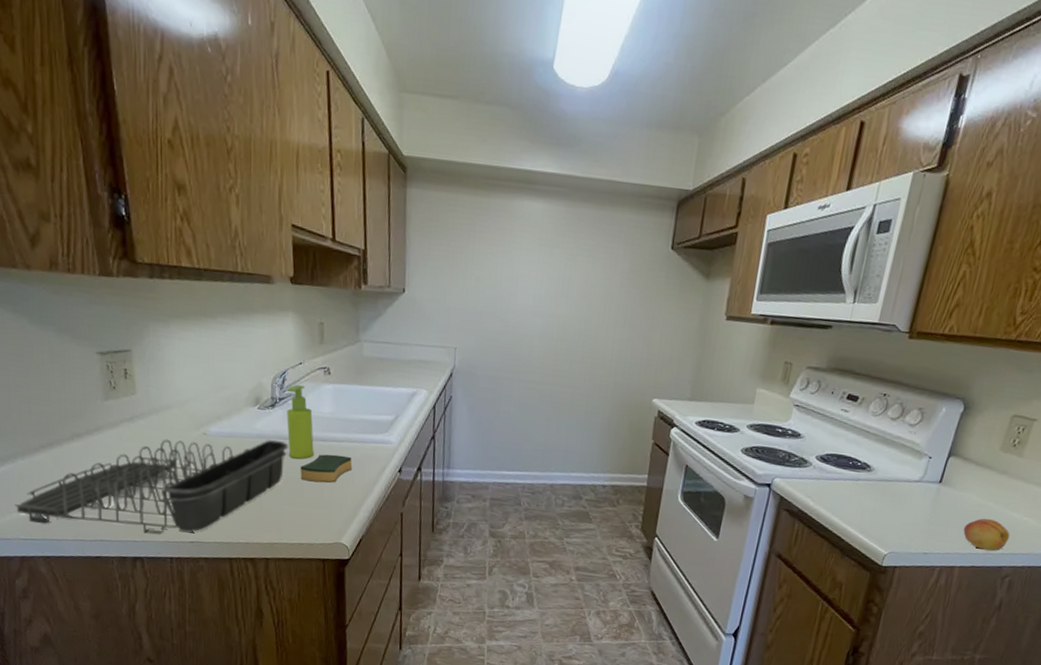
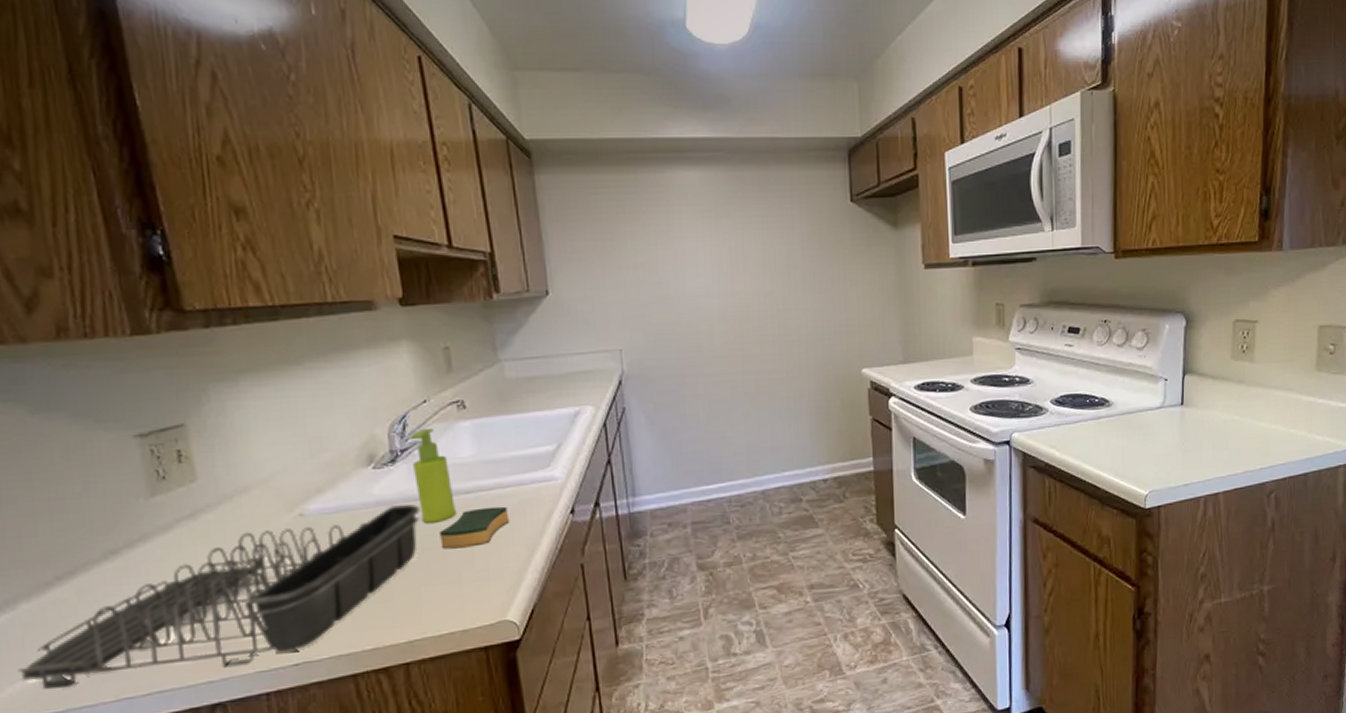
fruit: present [963,518,1010,552] -> none [1217,434,1263,470]

